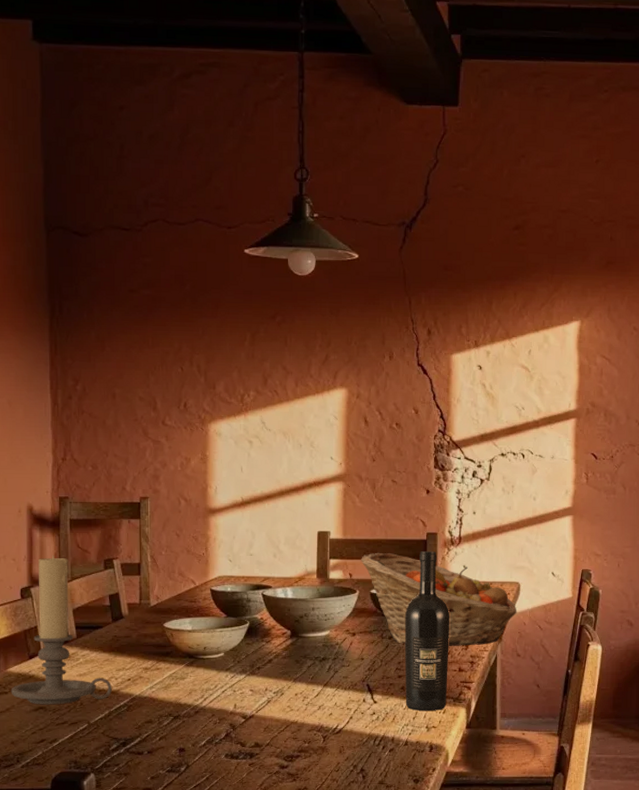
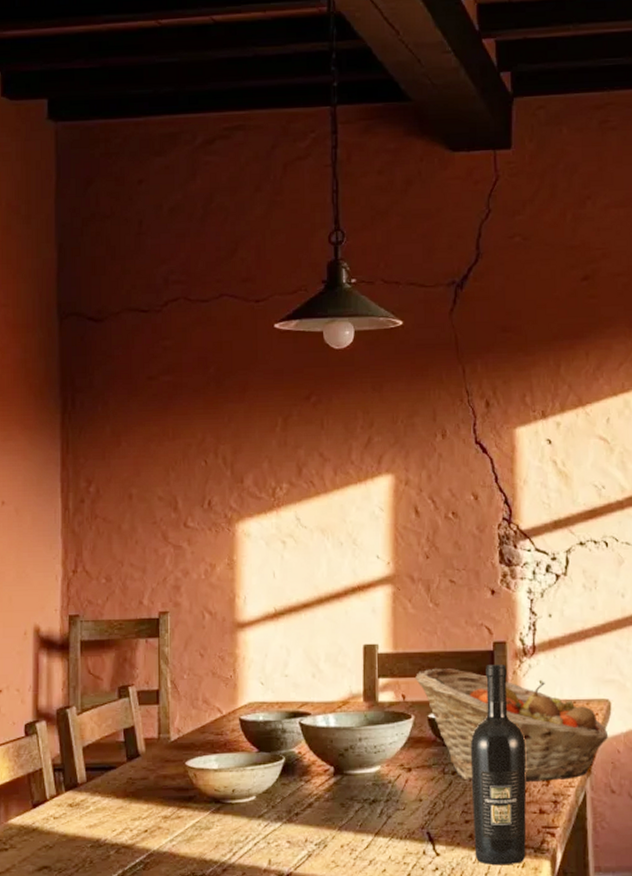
candle holder: present [11,555,112,705] -> none [11,683,126,864]

